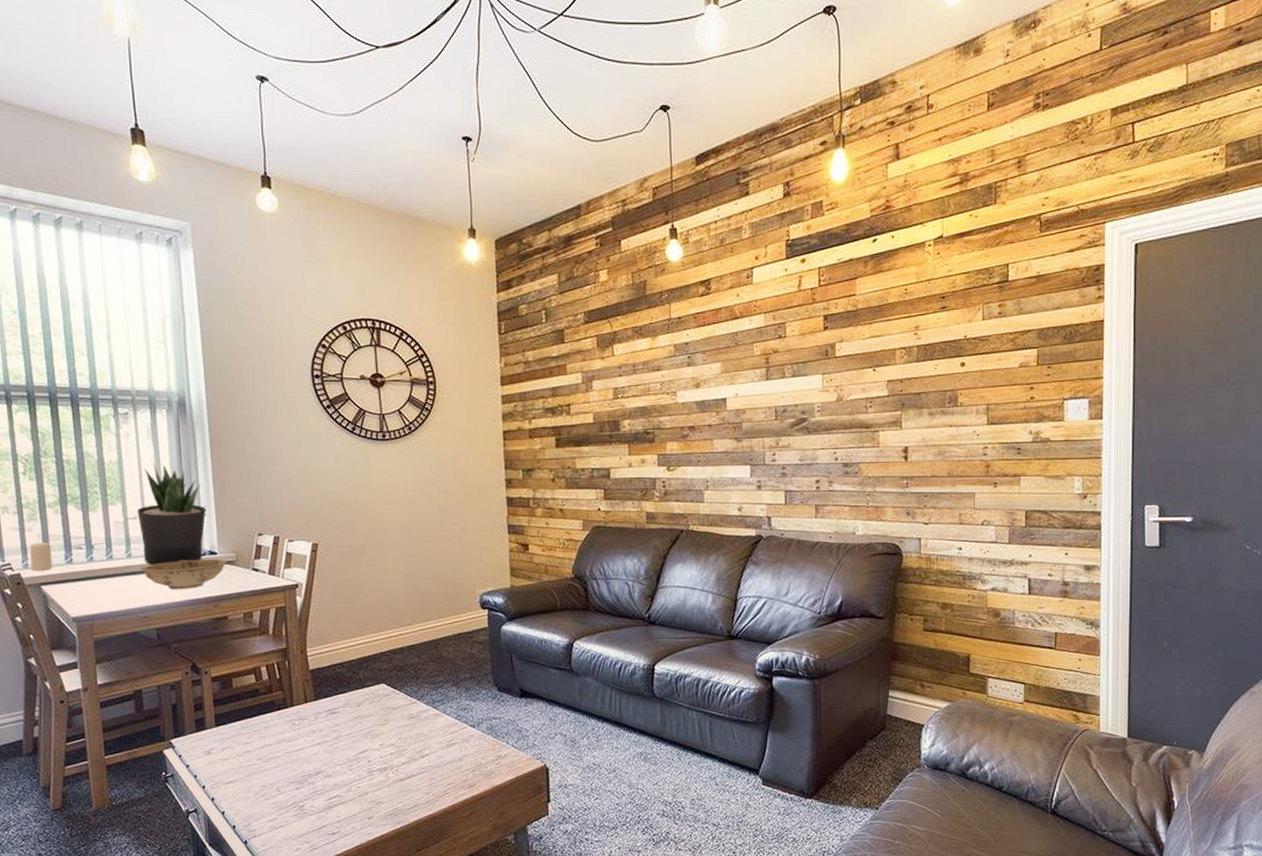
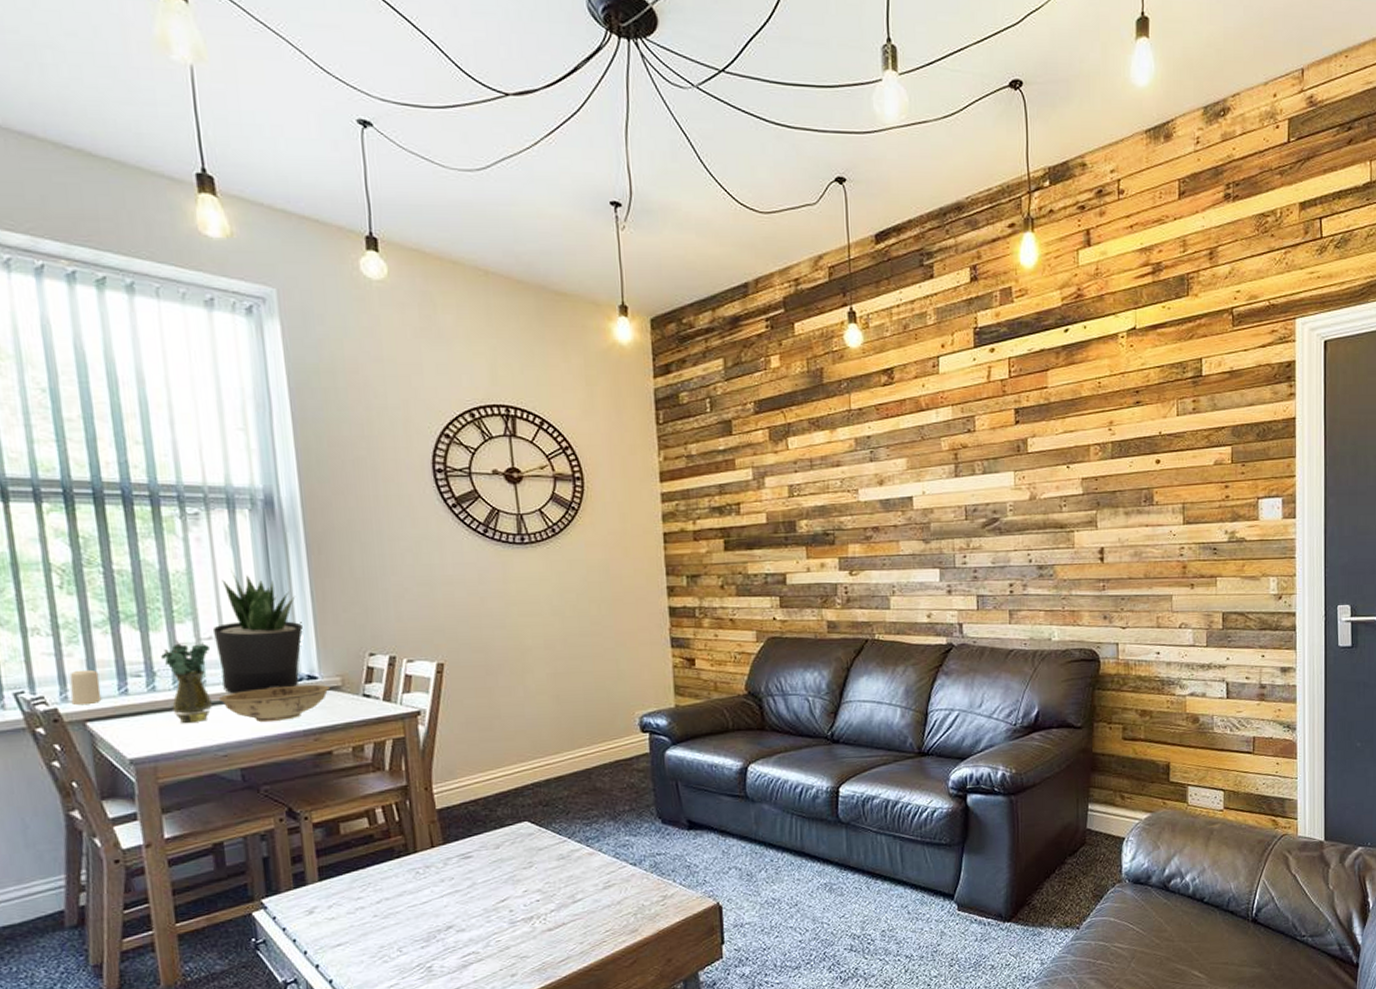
vase: none [97,519,136,588] -> present [160,640,213,723]

